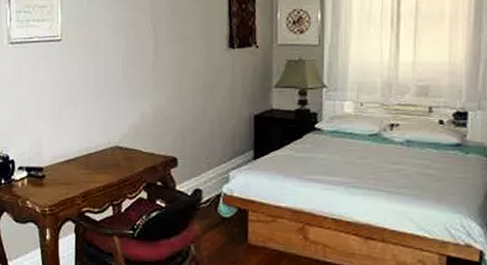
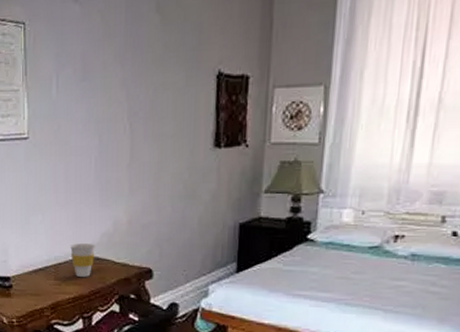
cup: none [100,135,124,166] -> present [70,243,95,277]

